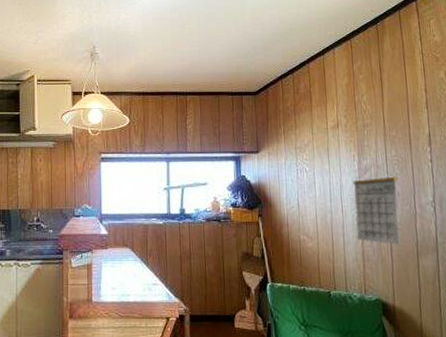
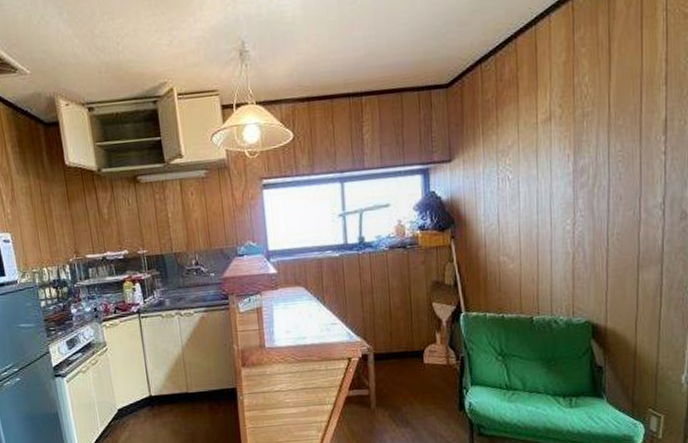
calendar: present [353,165,400,245] -> none [565,164,621,259]

